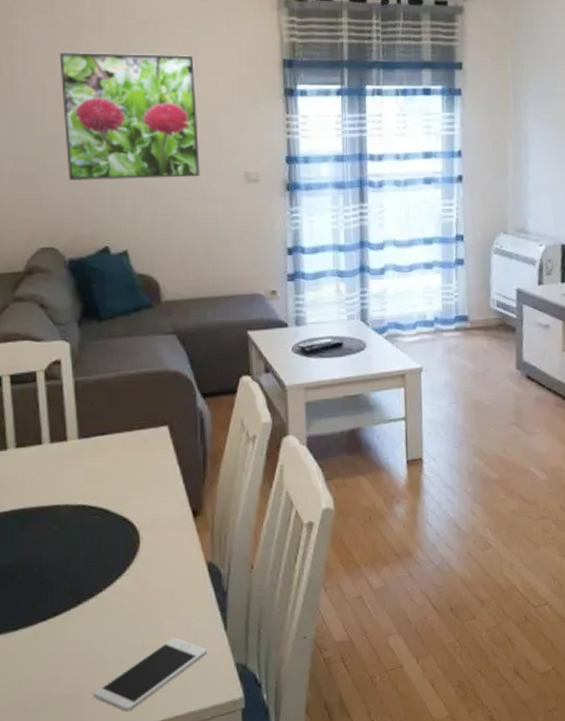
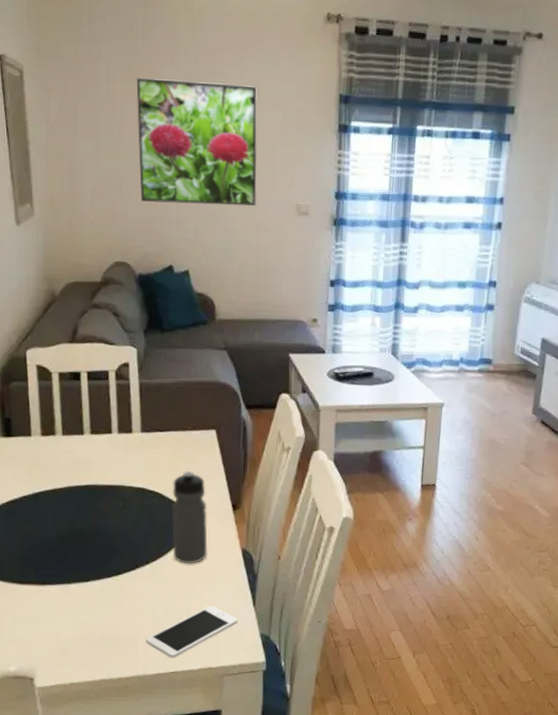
water bottle: none [119,477,165,591] -> present [172,471,208,564]

